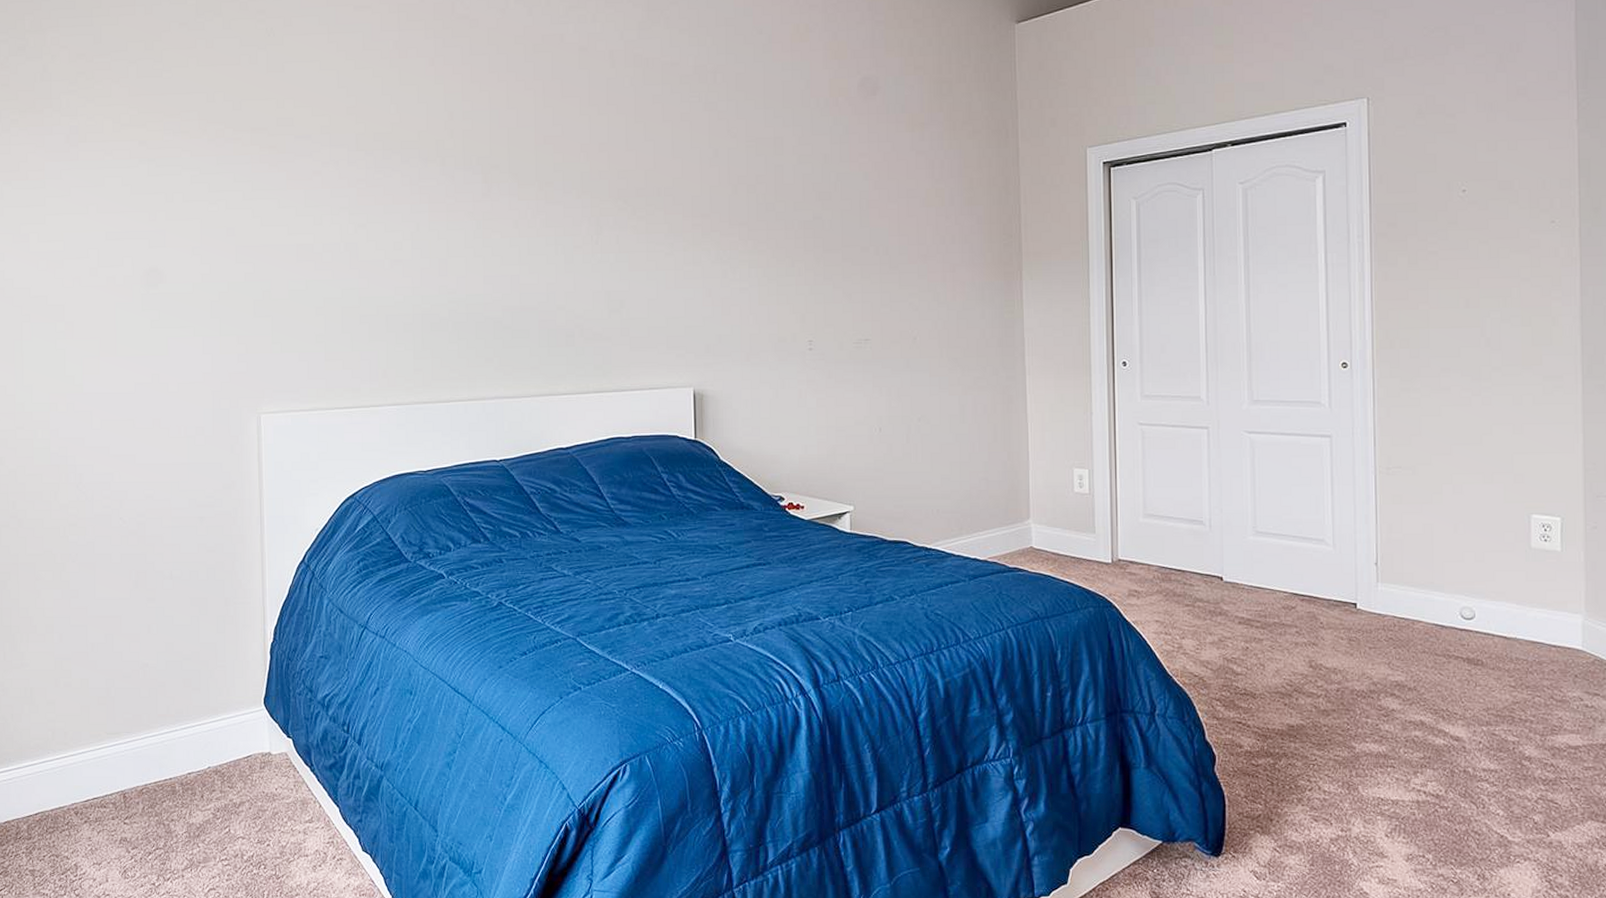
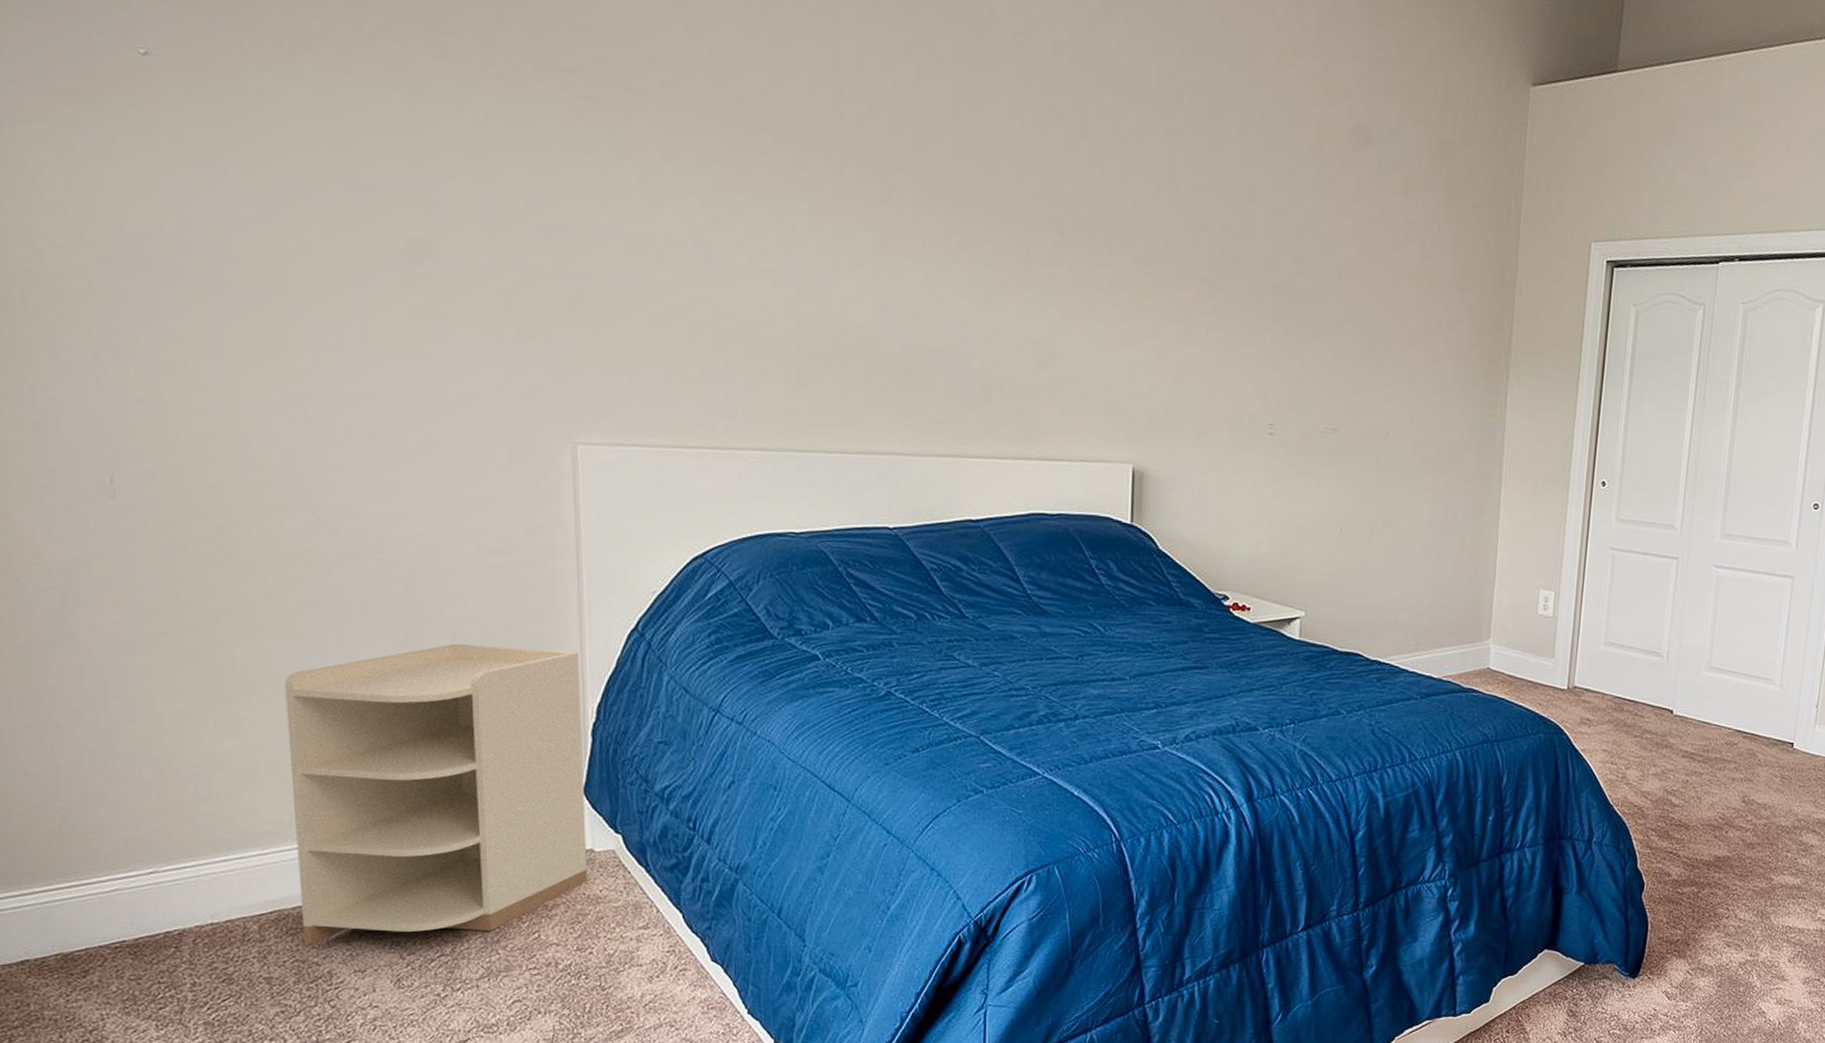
nightstand: none [53,583,266,841] -> present [284,644,588,944]

